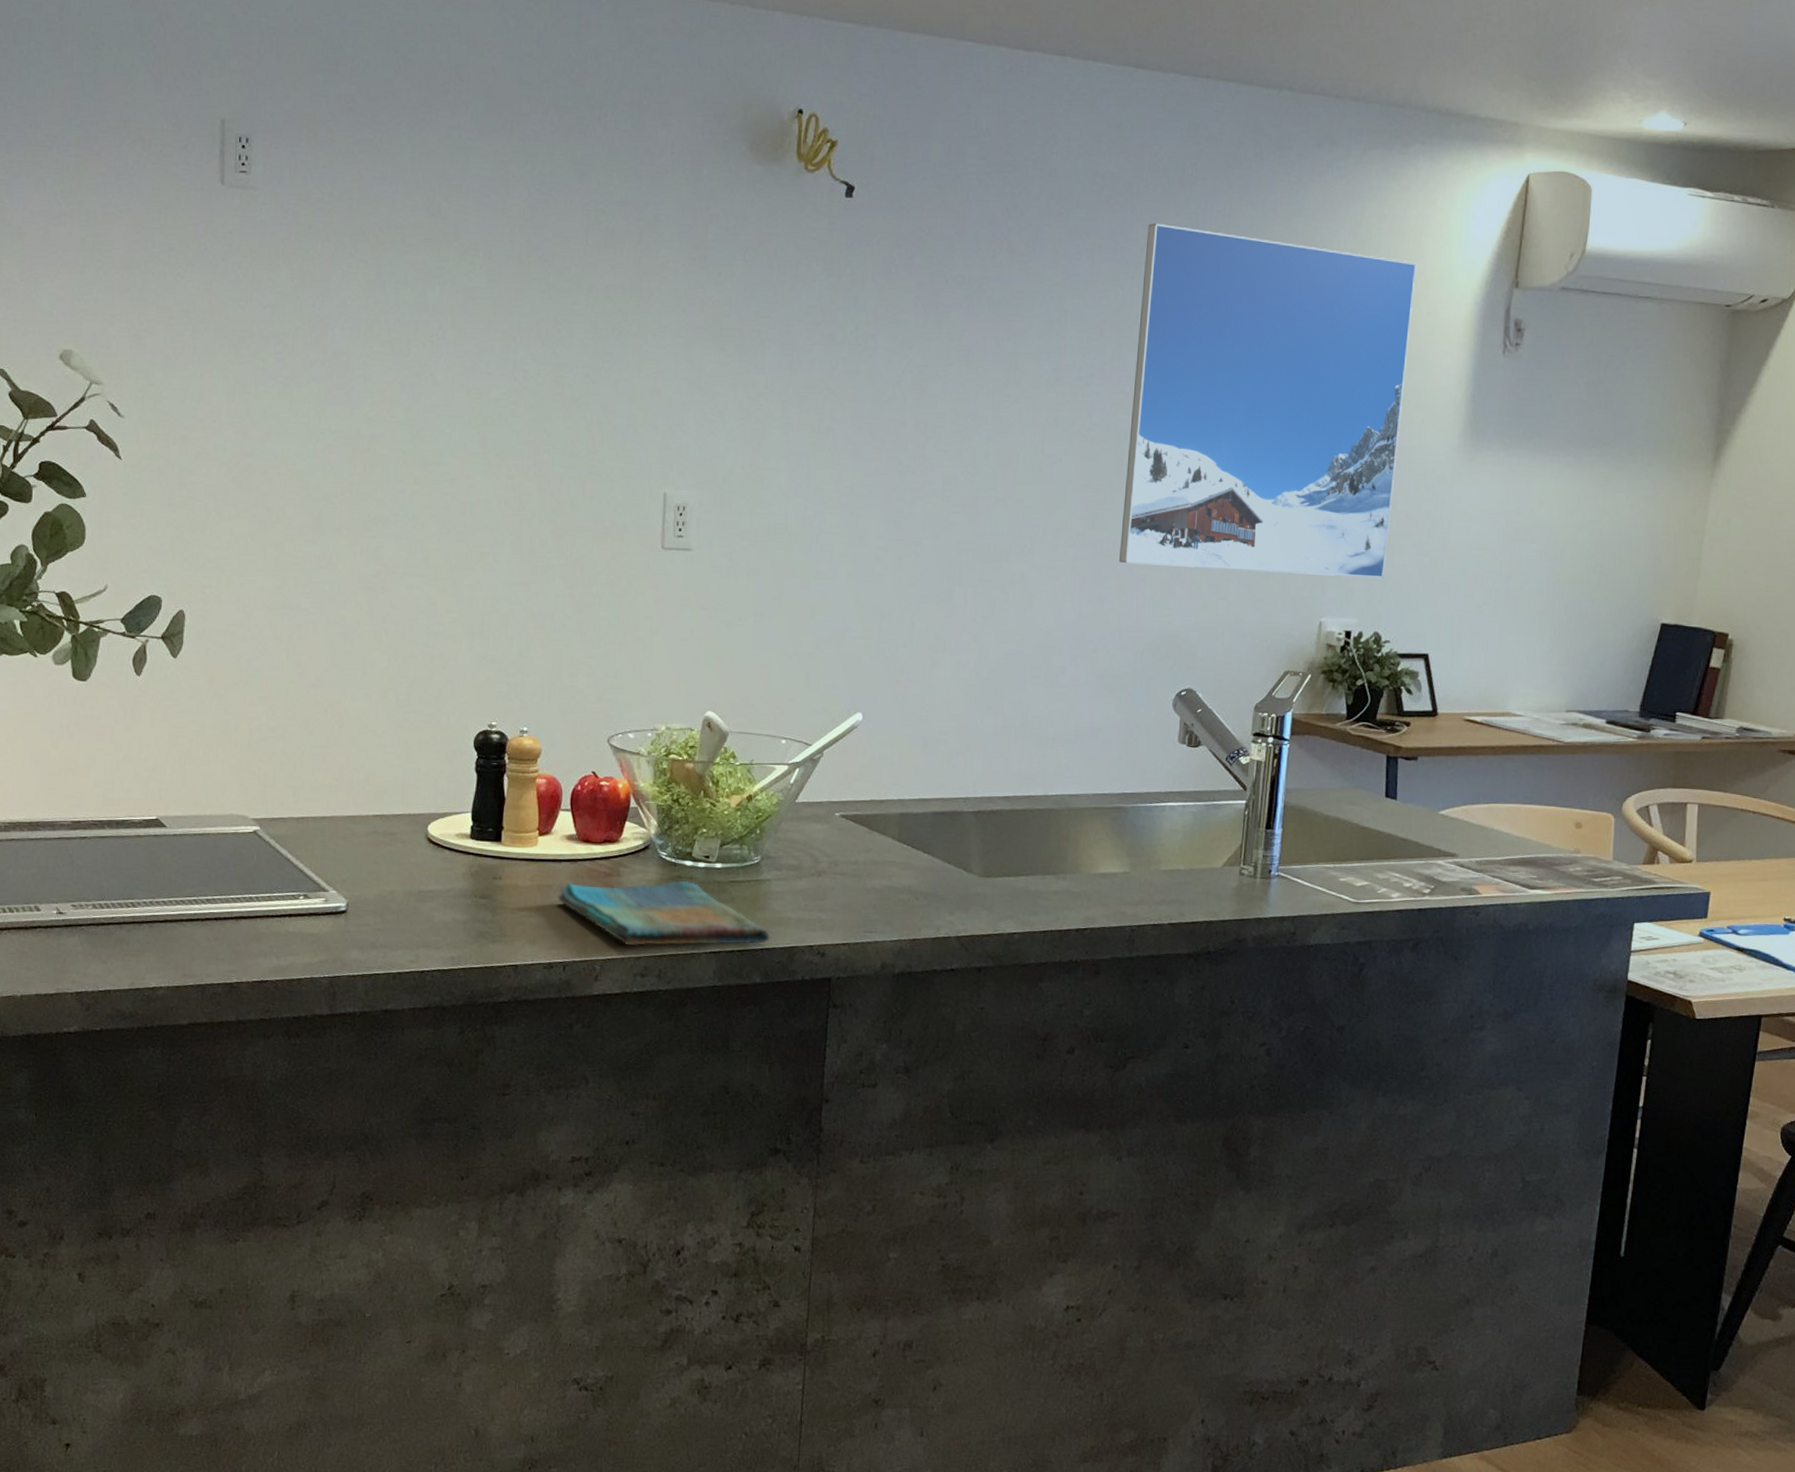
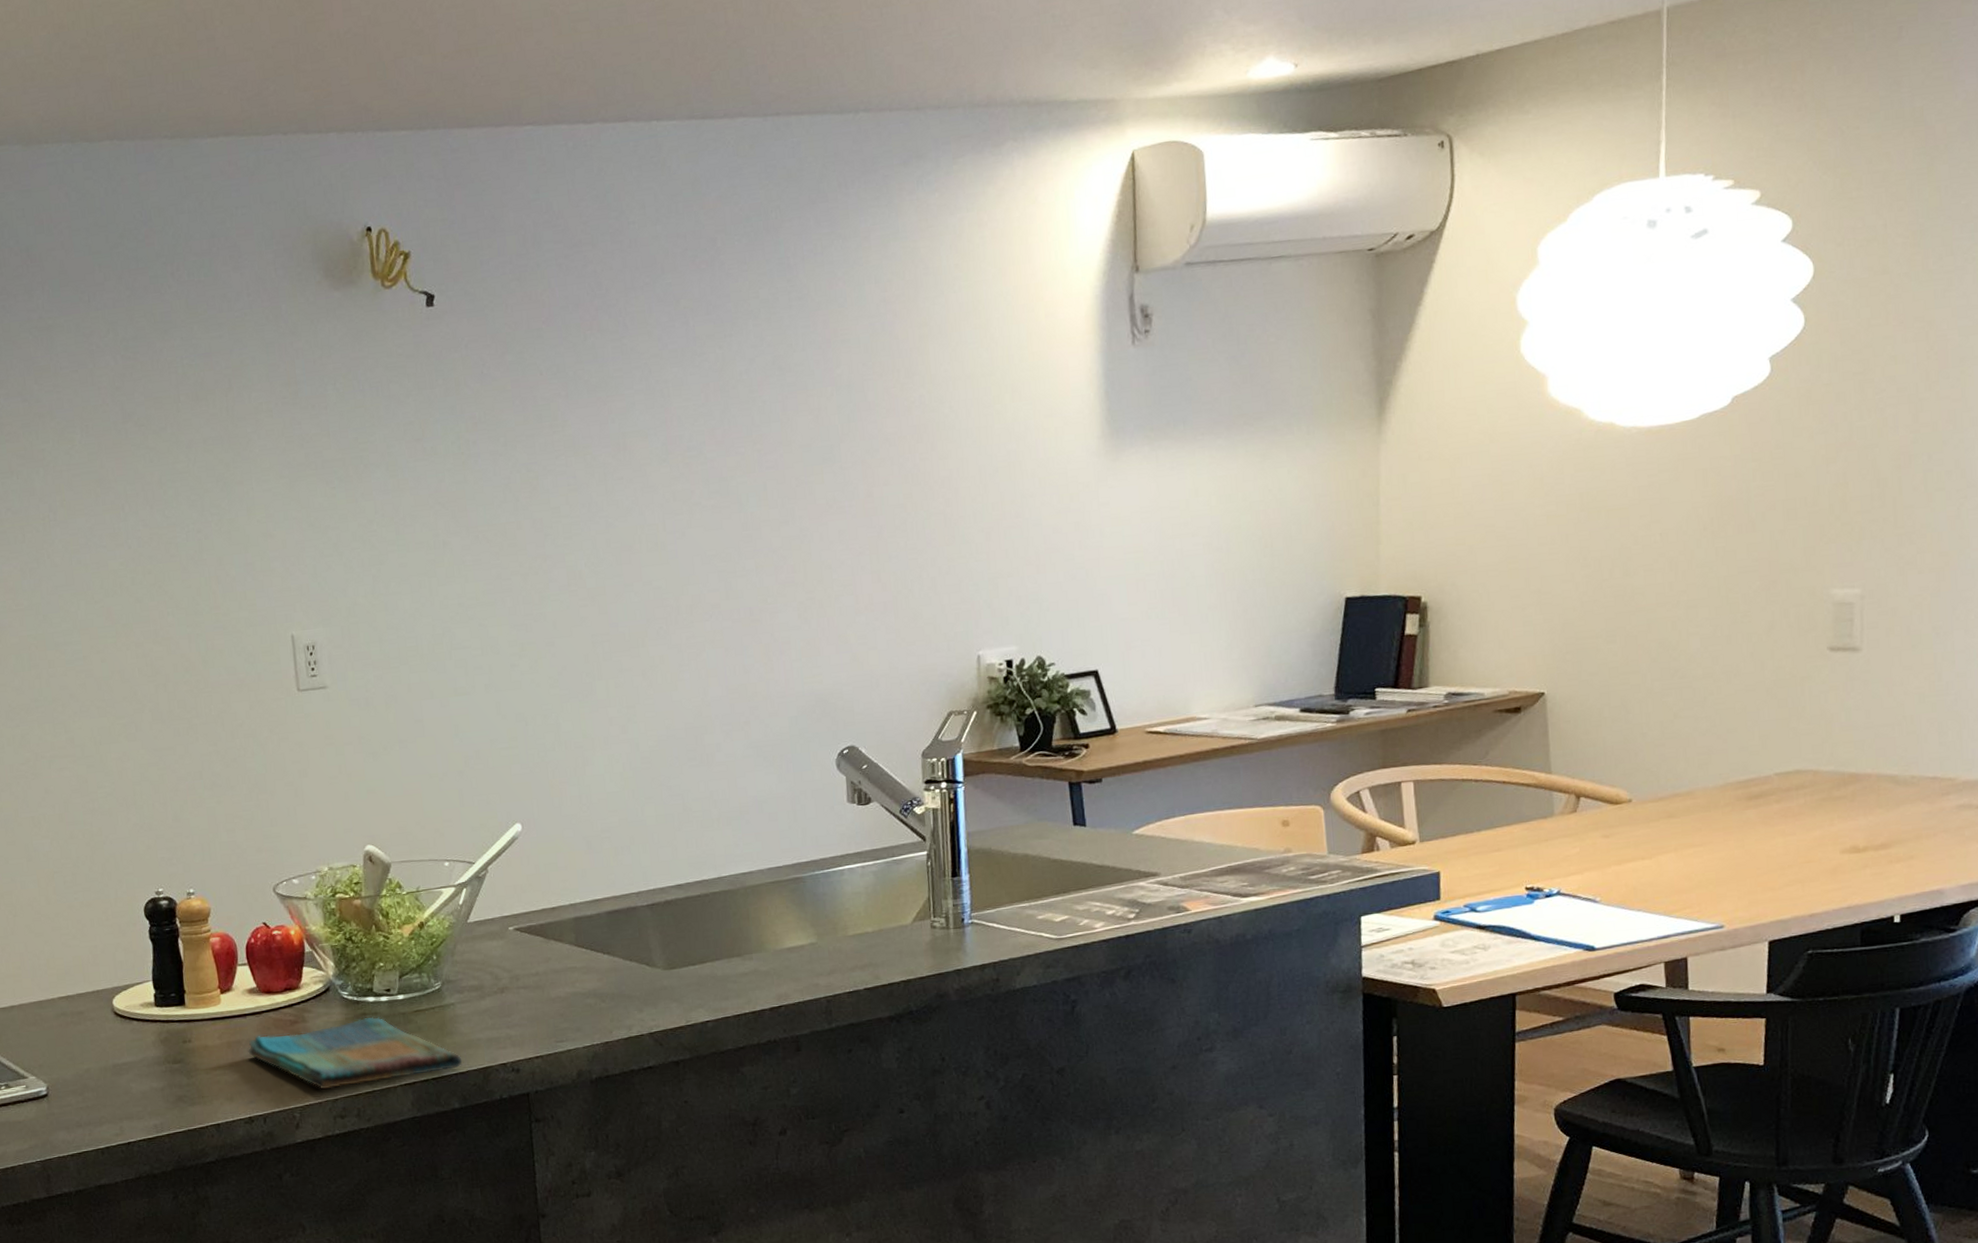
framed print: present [1119,223,1417,578] -> none [738,265,1039,629]

